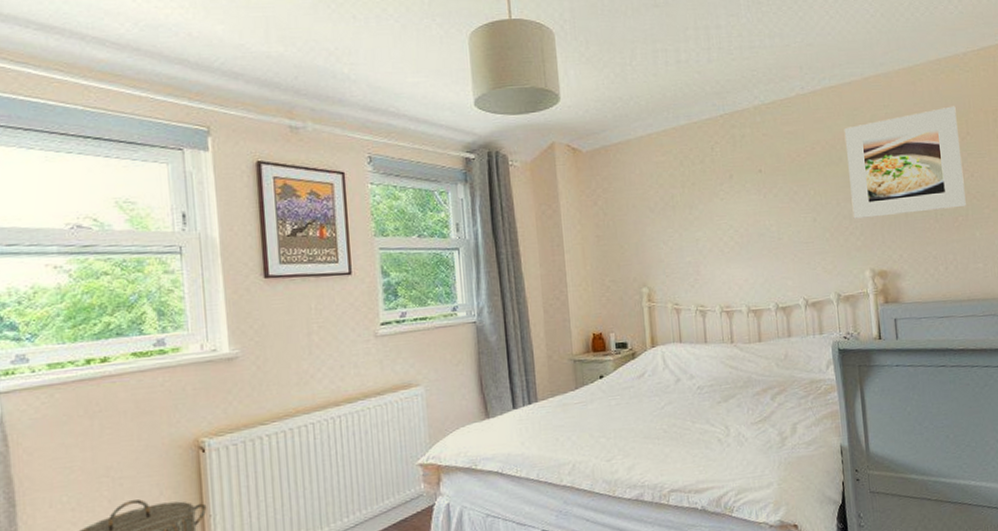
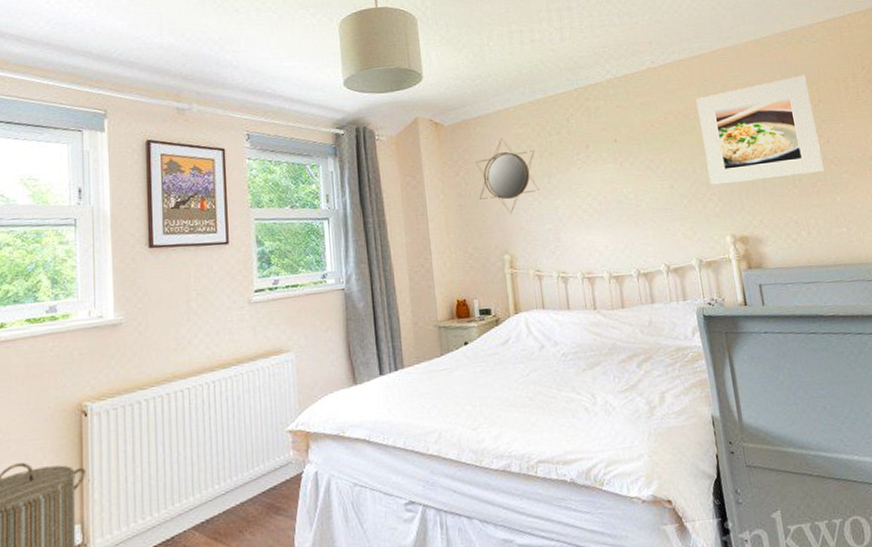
home mirror: none [615,166,681,247] -> present [476,138,540,215]

